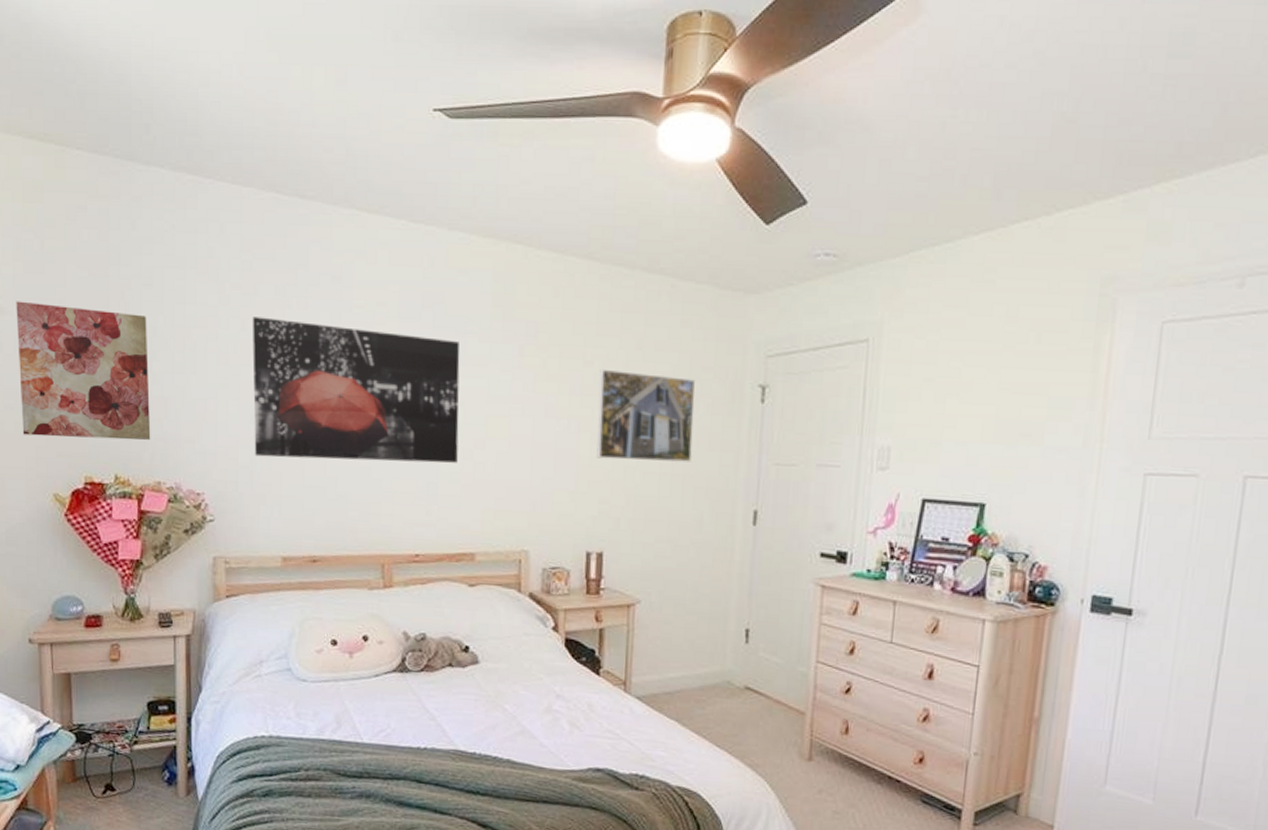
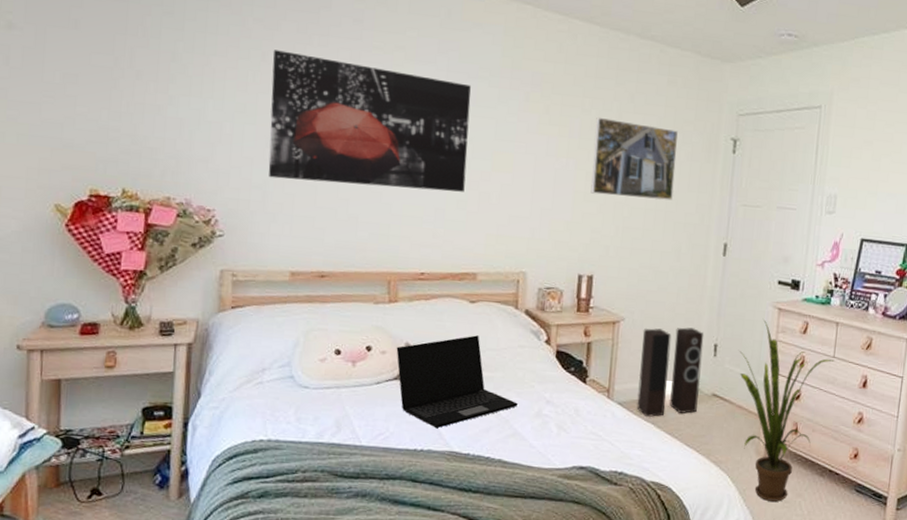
wall art: present [16,301,151,441] -> none [25,17,166,157]
laptop: none [394,622,525,725] -> present [396,335,518,429]
speaker: none [657,610,734,713] -> present [636,327,704,417]
house plant: none [775,599,892,813] -> present [739,319,835,502]

